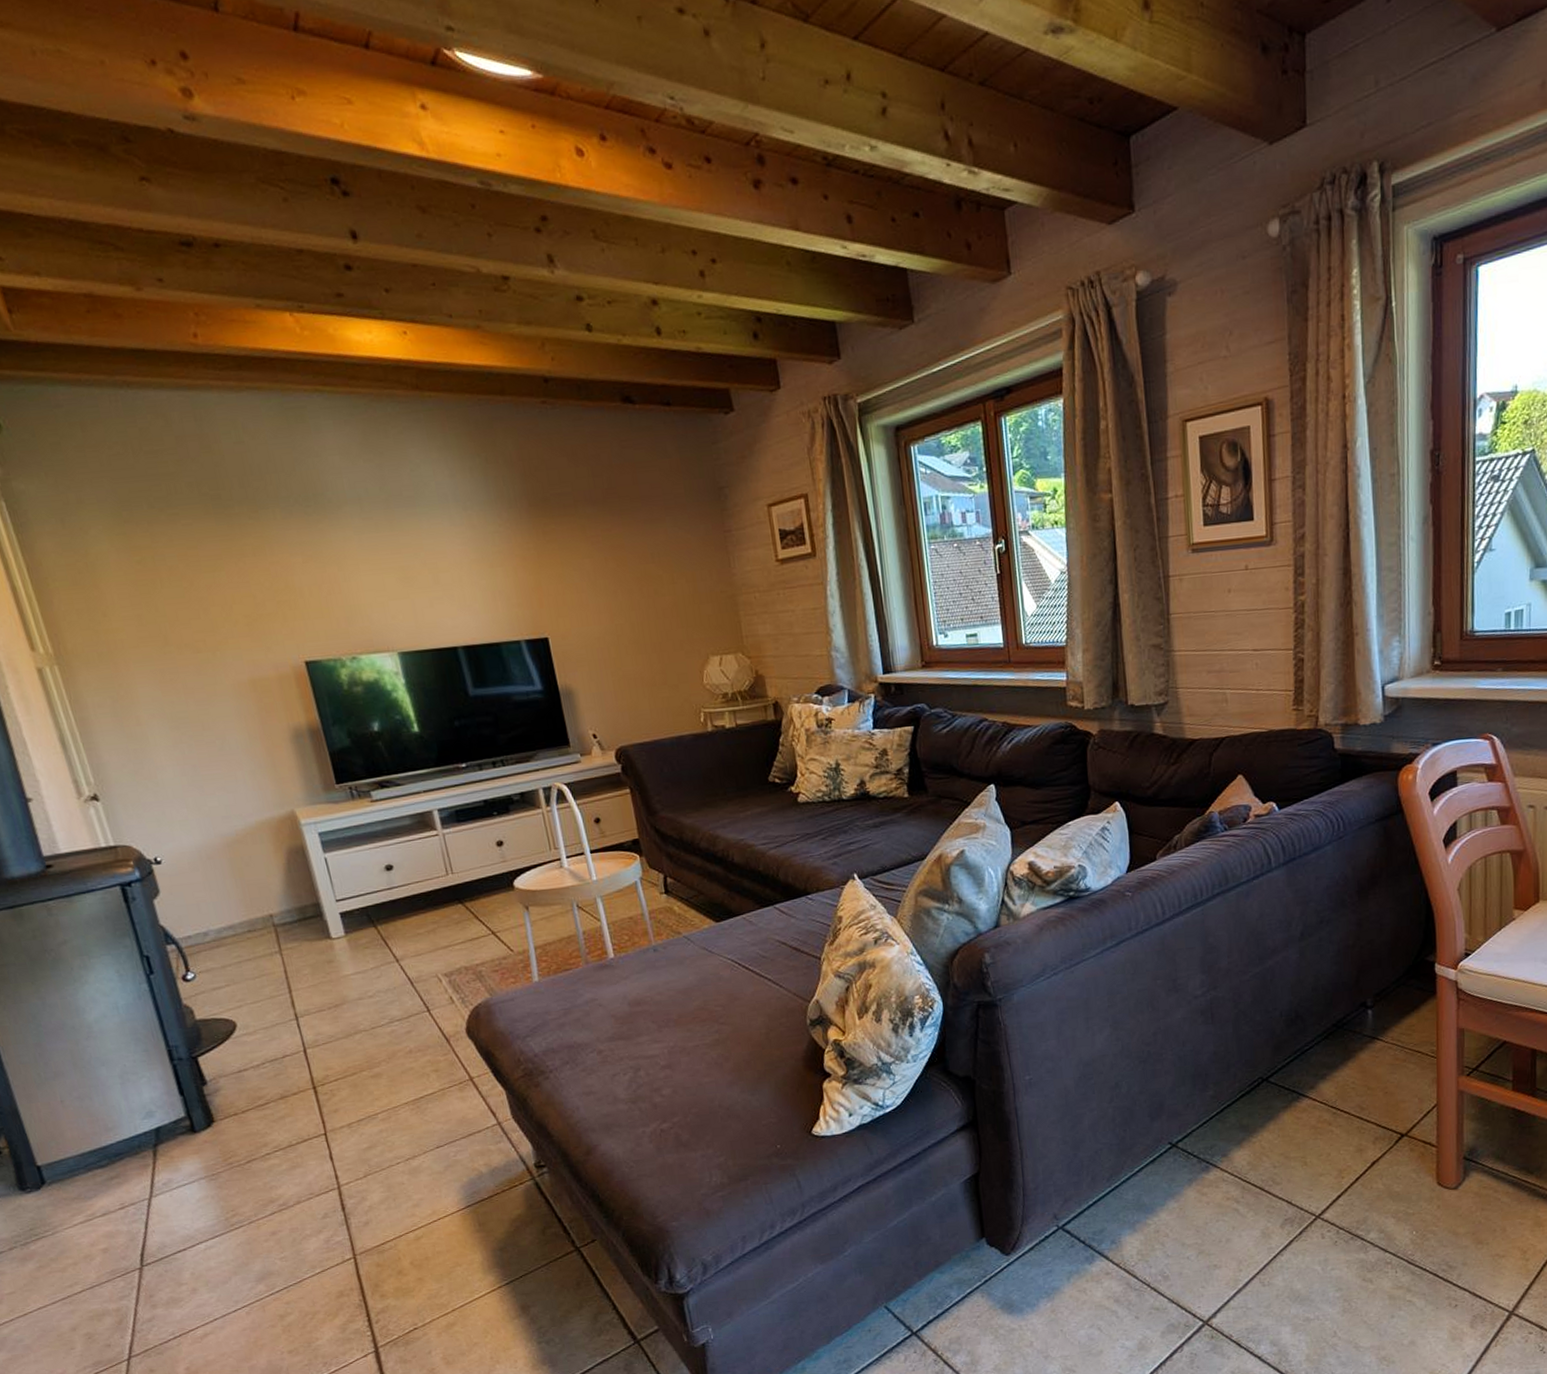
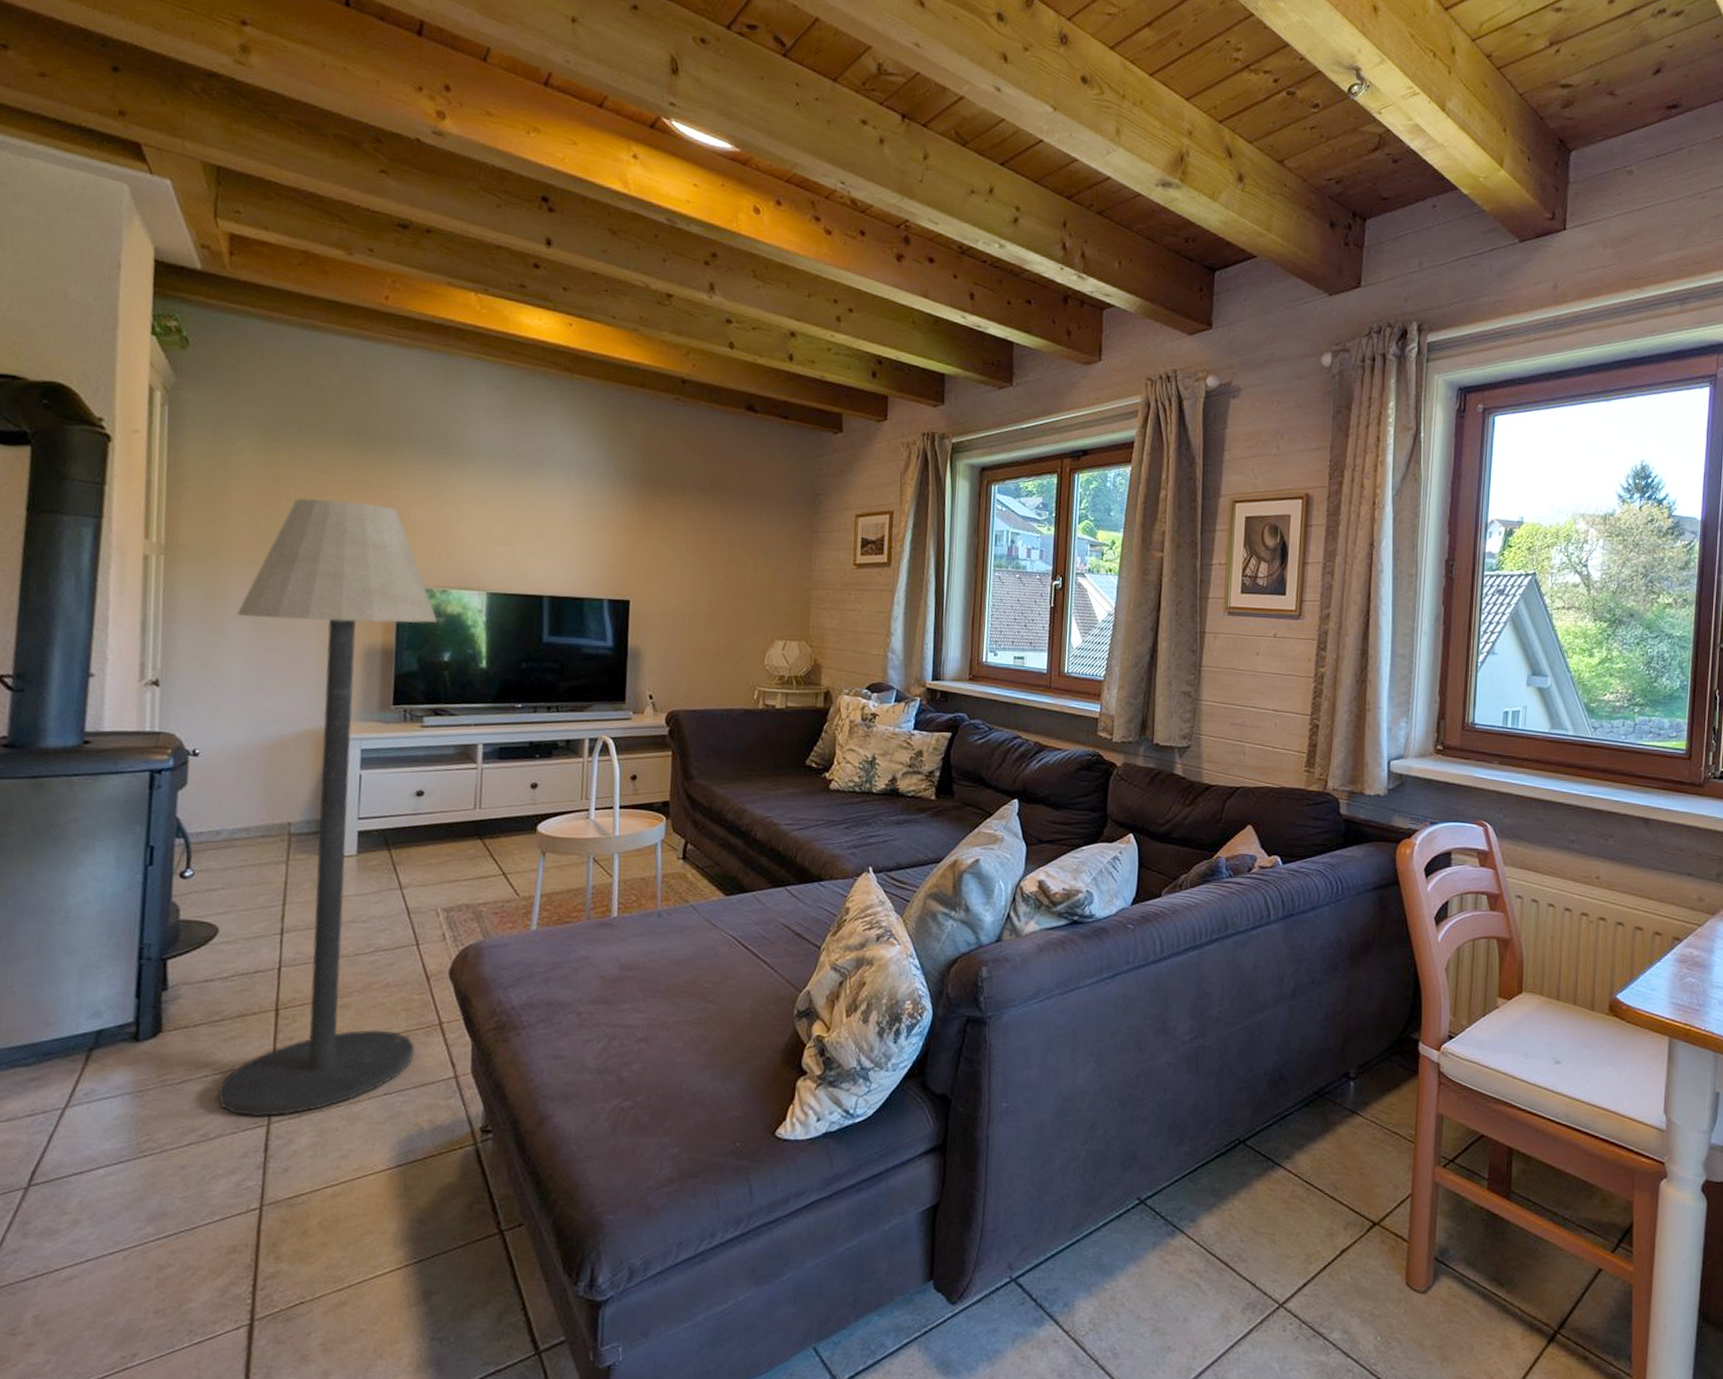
floor lamp: none [150,575,454,1183] -> present [218,497,437,1117]

